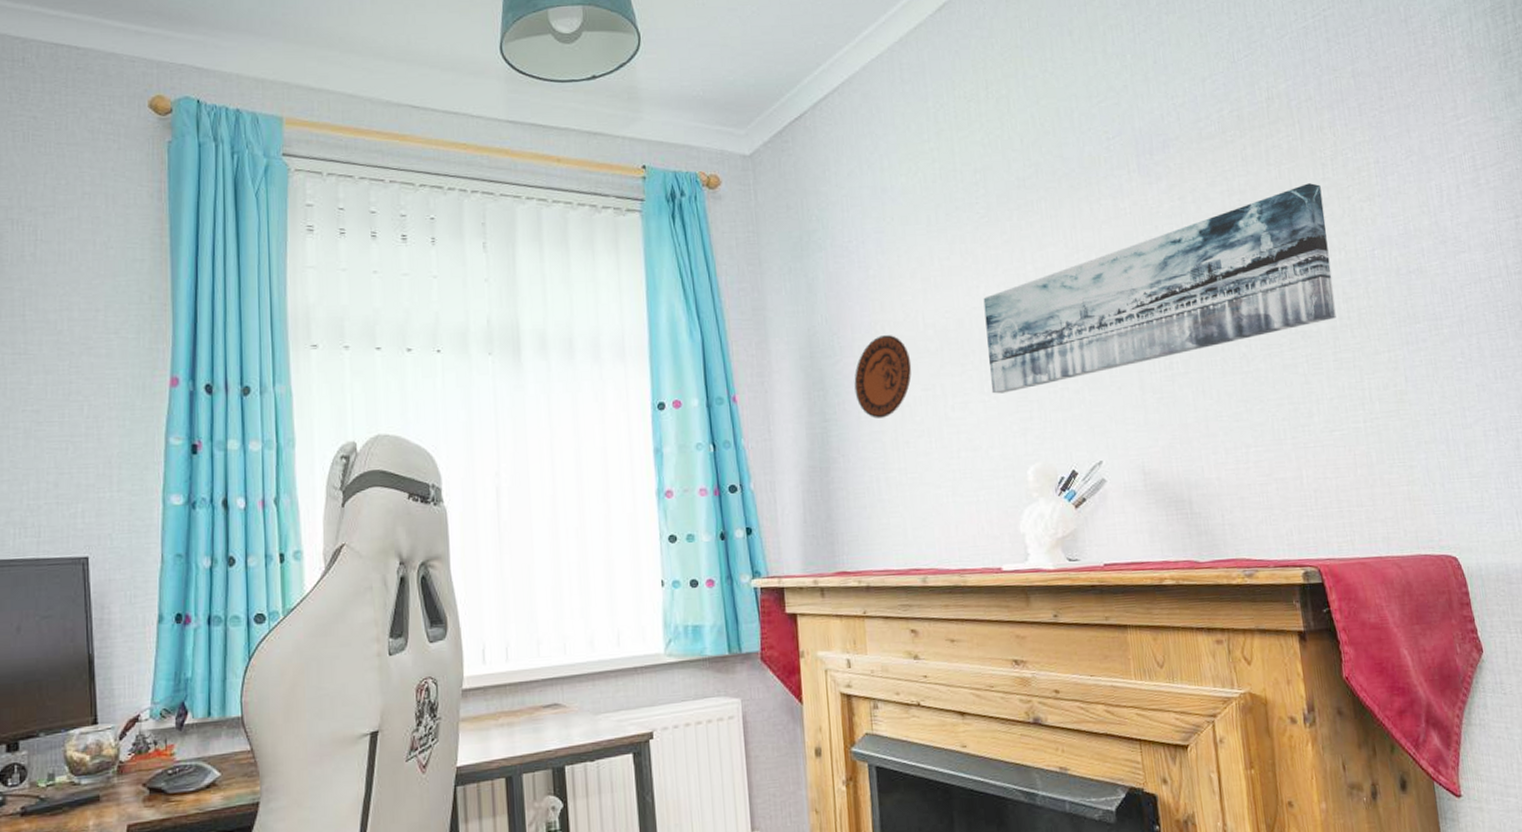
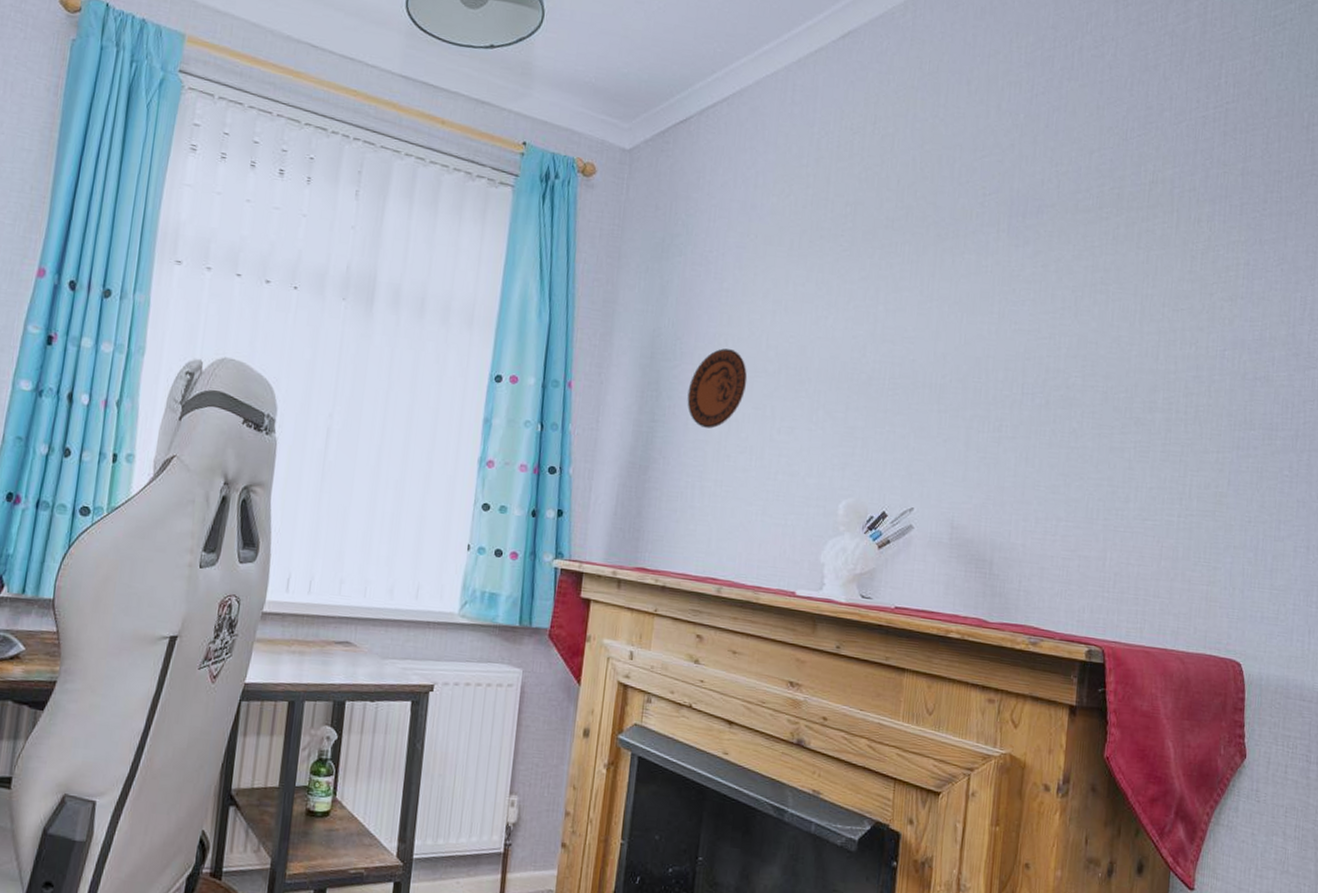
wall art: present [983,183,1337,394] -> none [819,273,1186,426]

